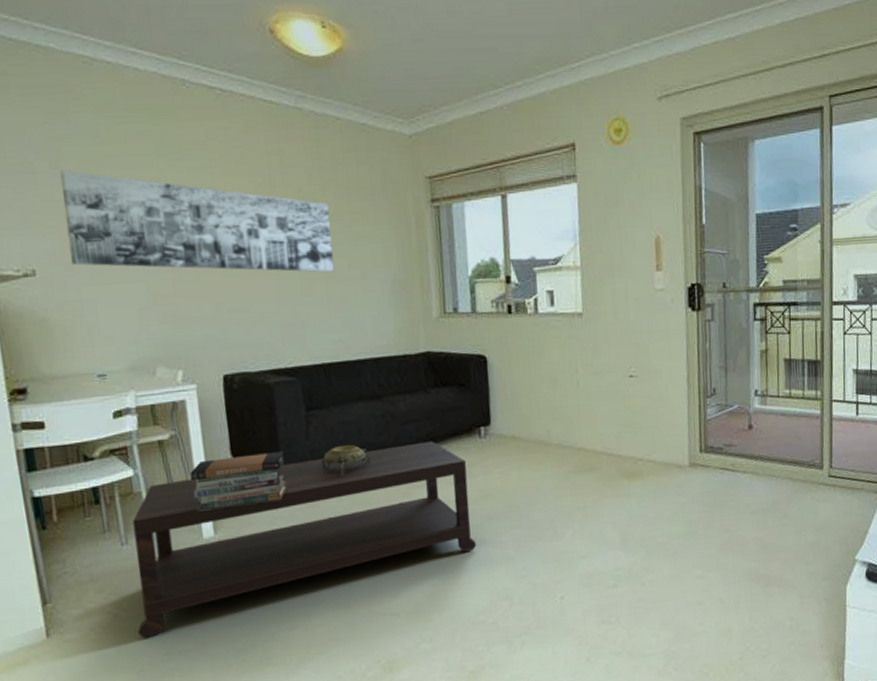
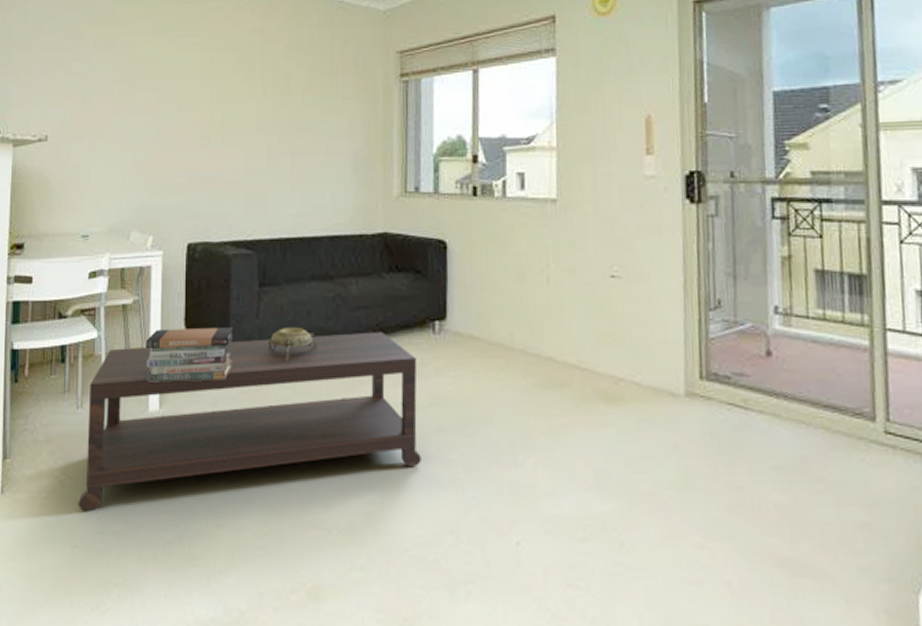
wall art: present [60,169,335,273] -> none [77,47,302,146]

